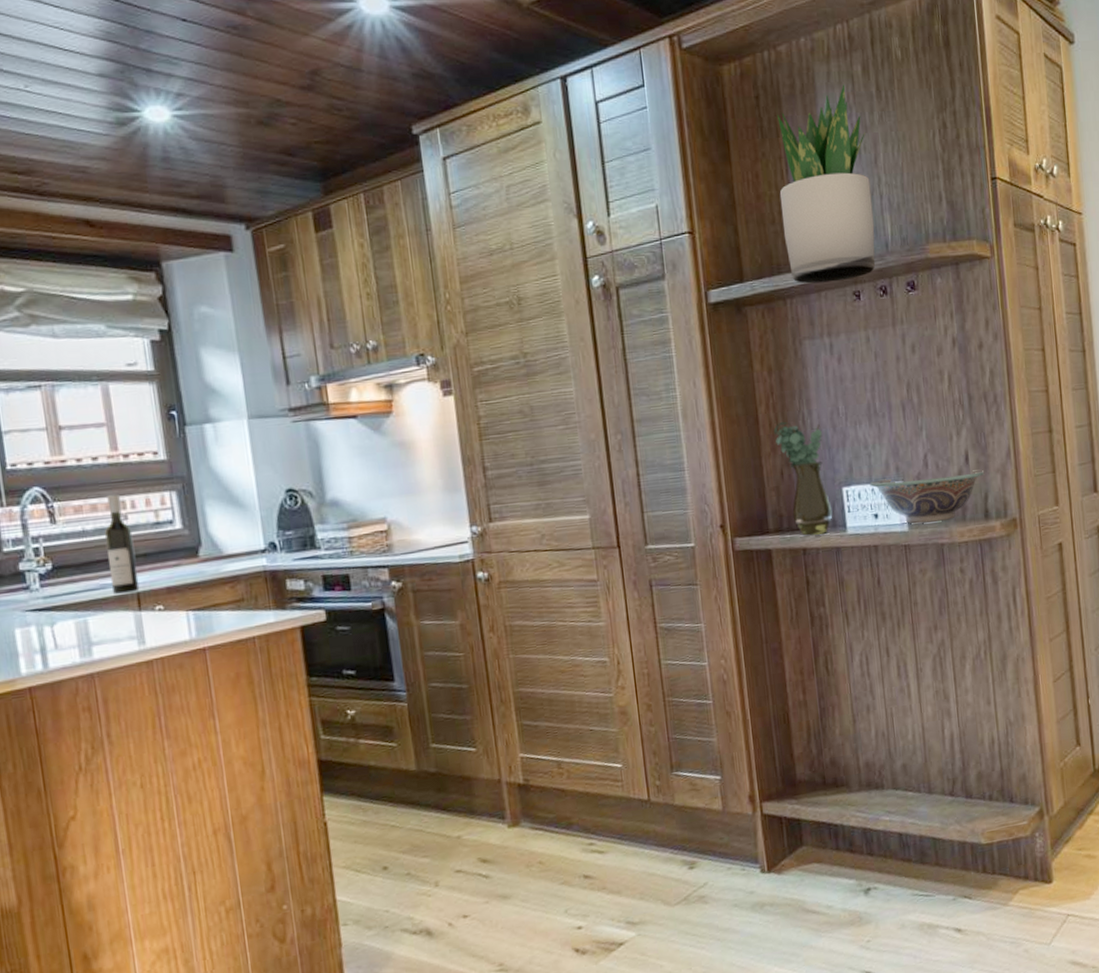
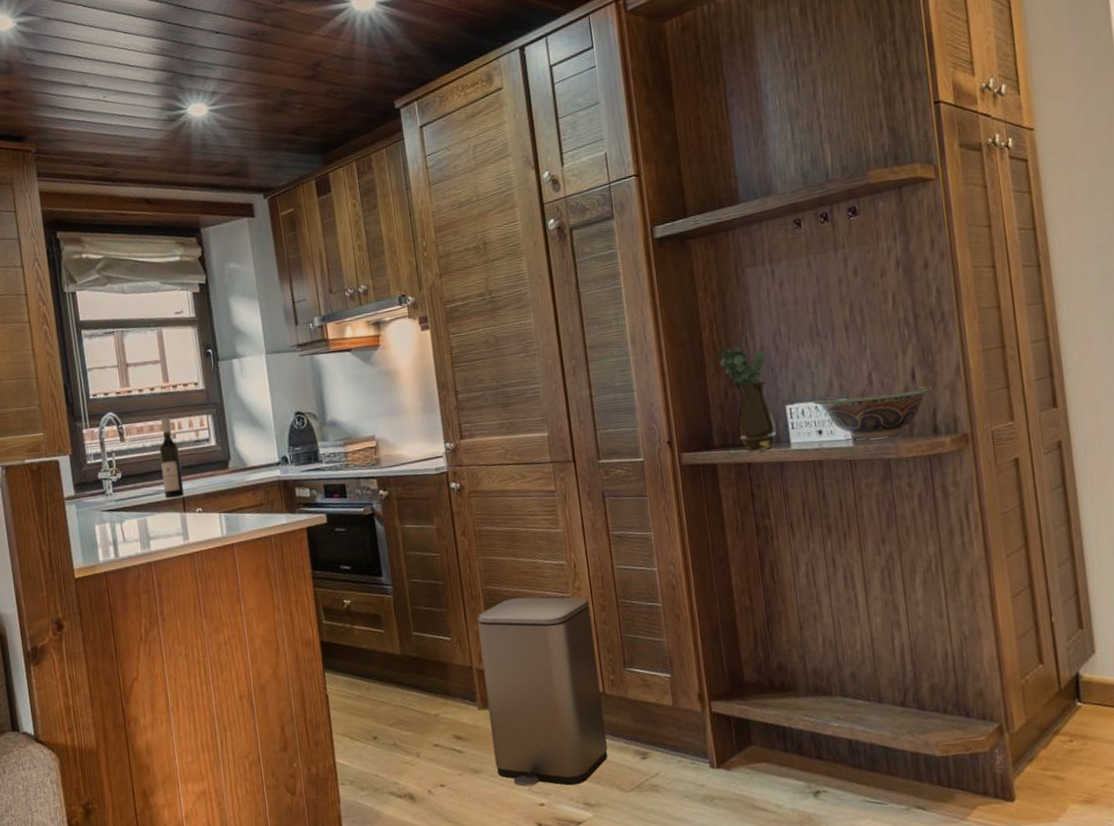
pedal bin: none [506,696,653,910] -> present [476,596,608,787]
planter: present [776,84,876,284] -> none [716,27,816,215]

